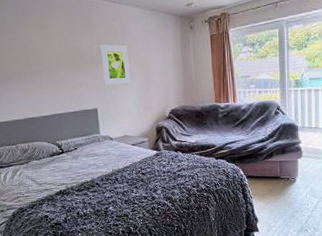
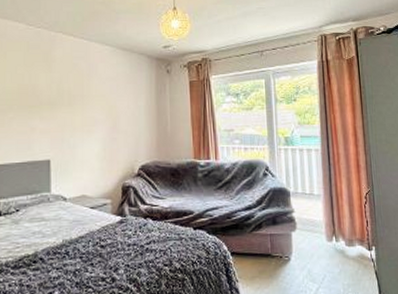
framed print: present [100,44,130,85] -> none [60,84,94,131]

